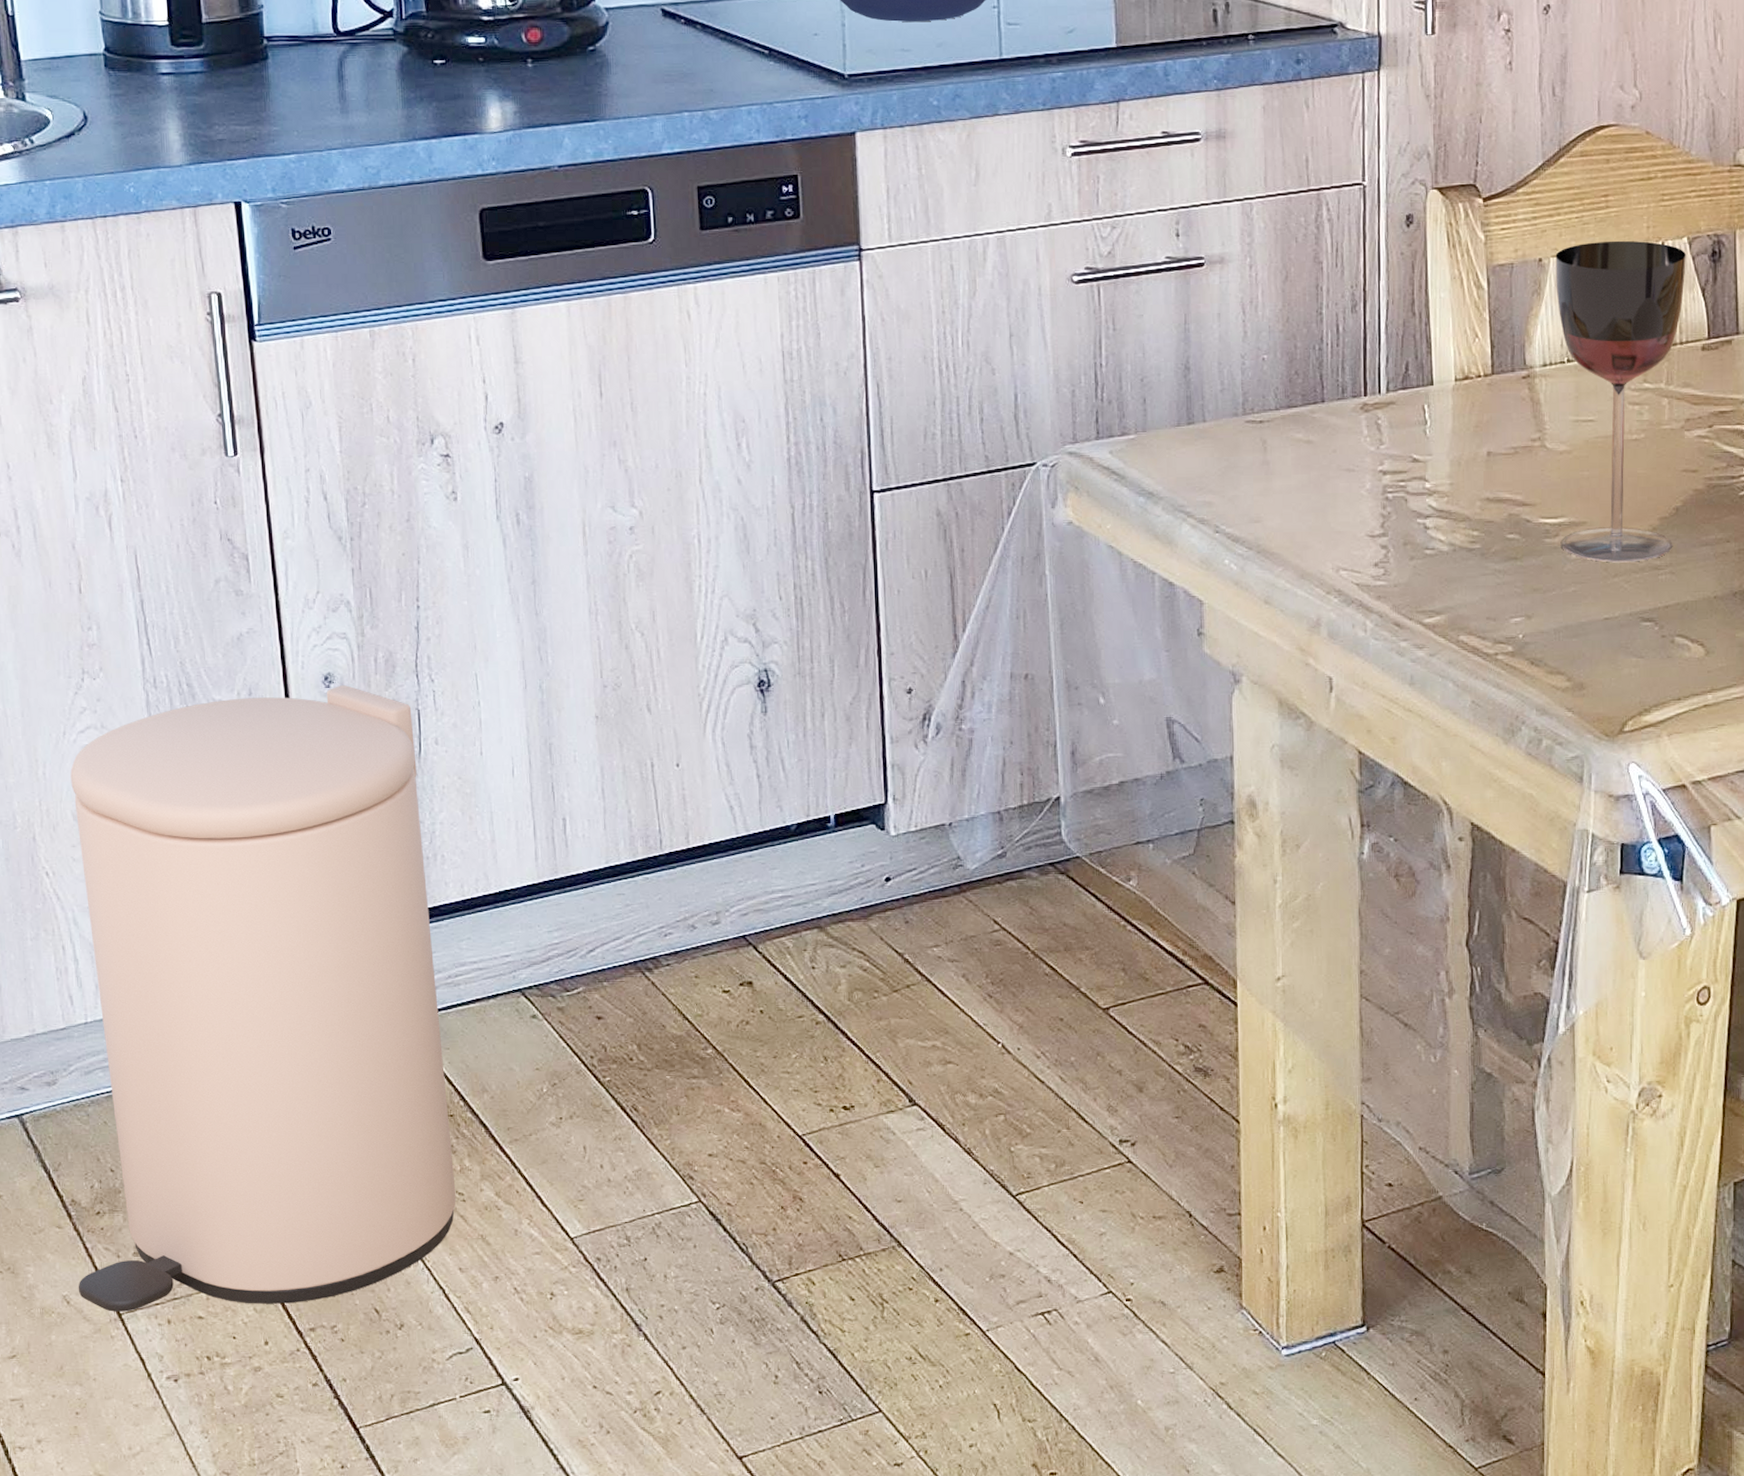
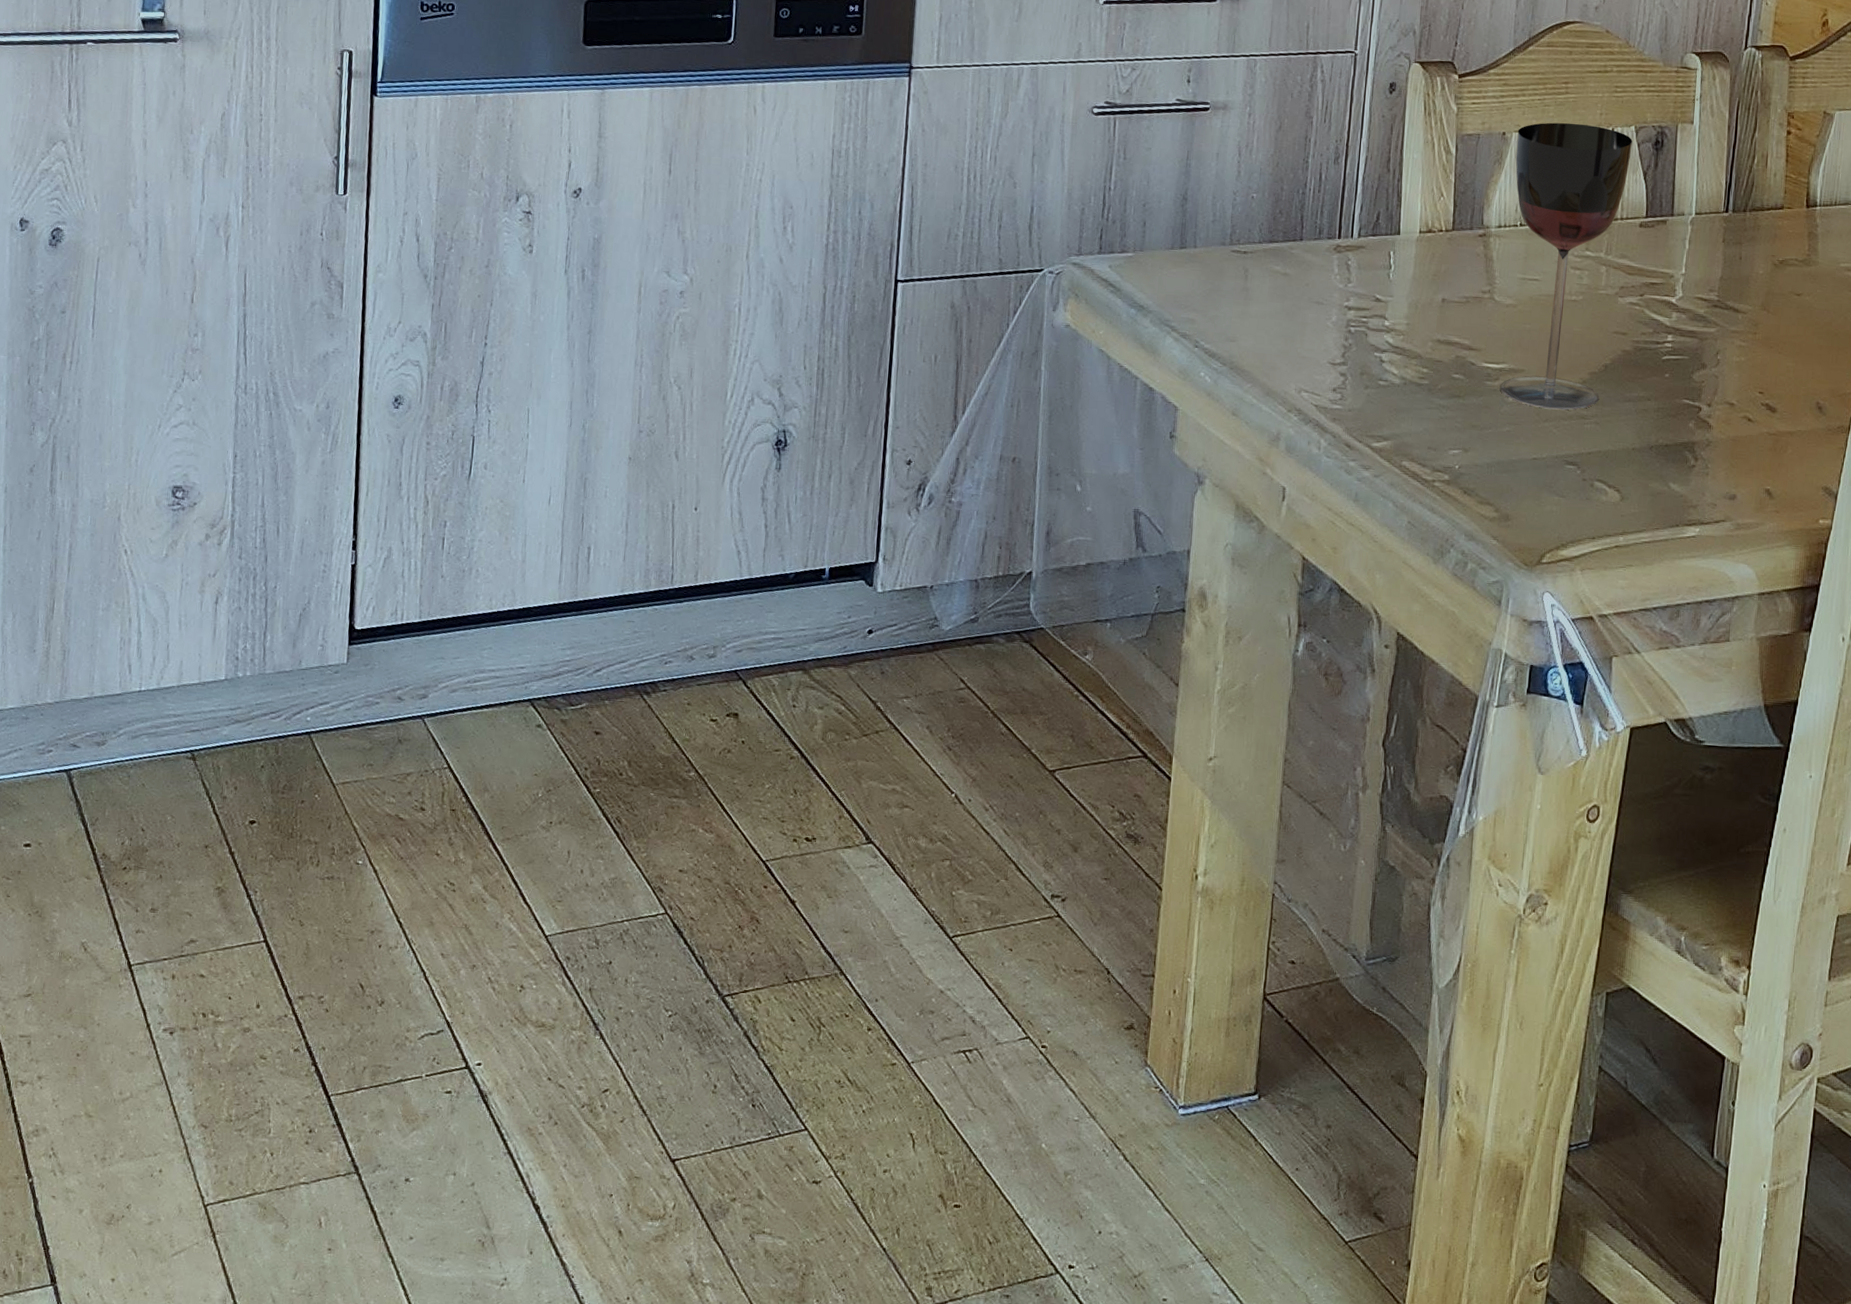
pedal bin: present [70,685,456,1312] -> none [96,407,468,971]

